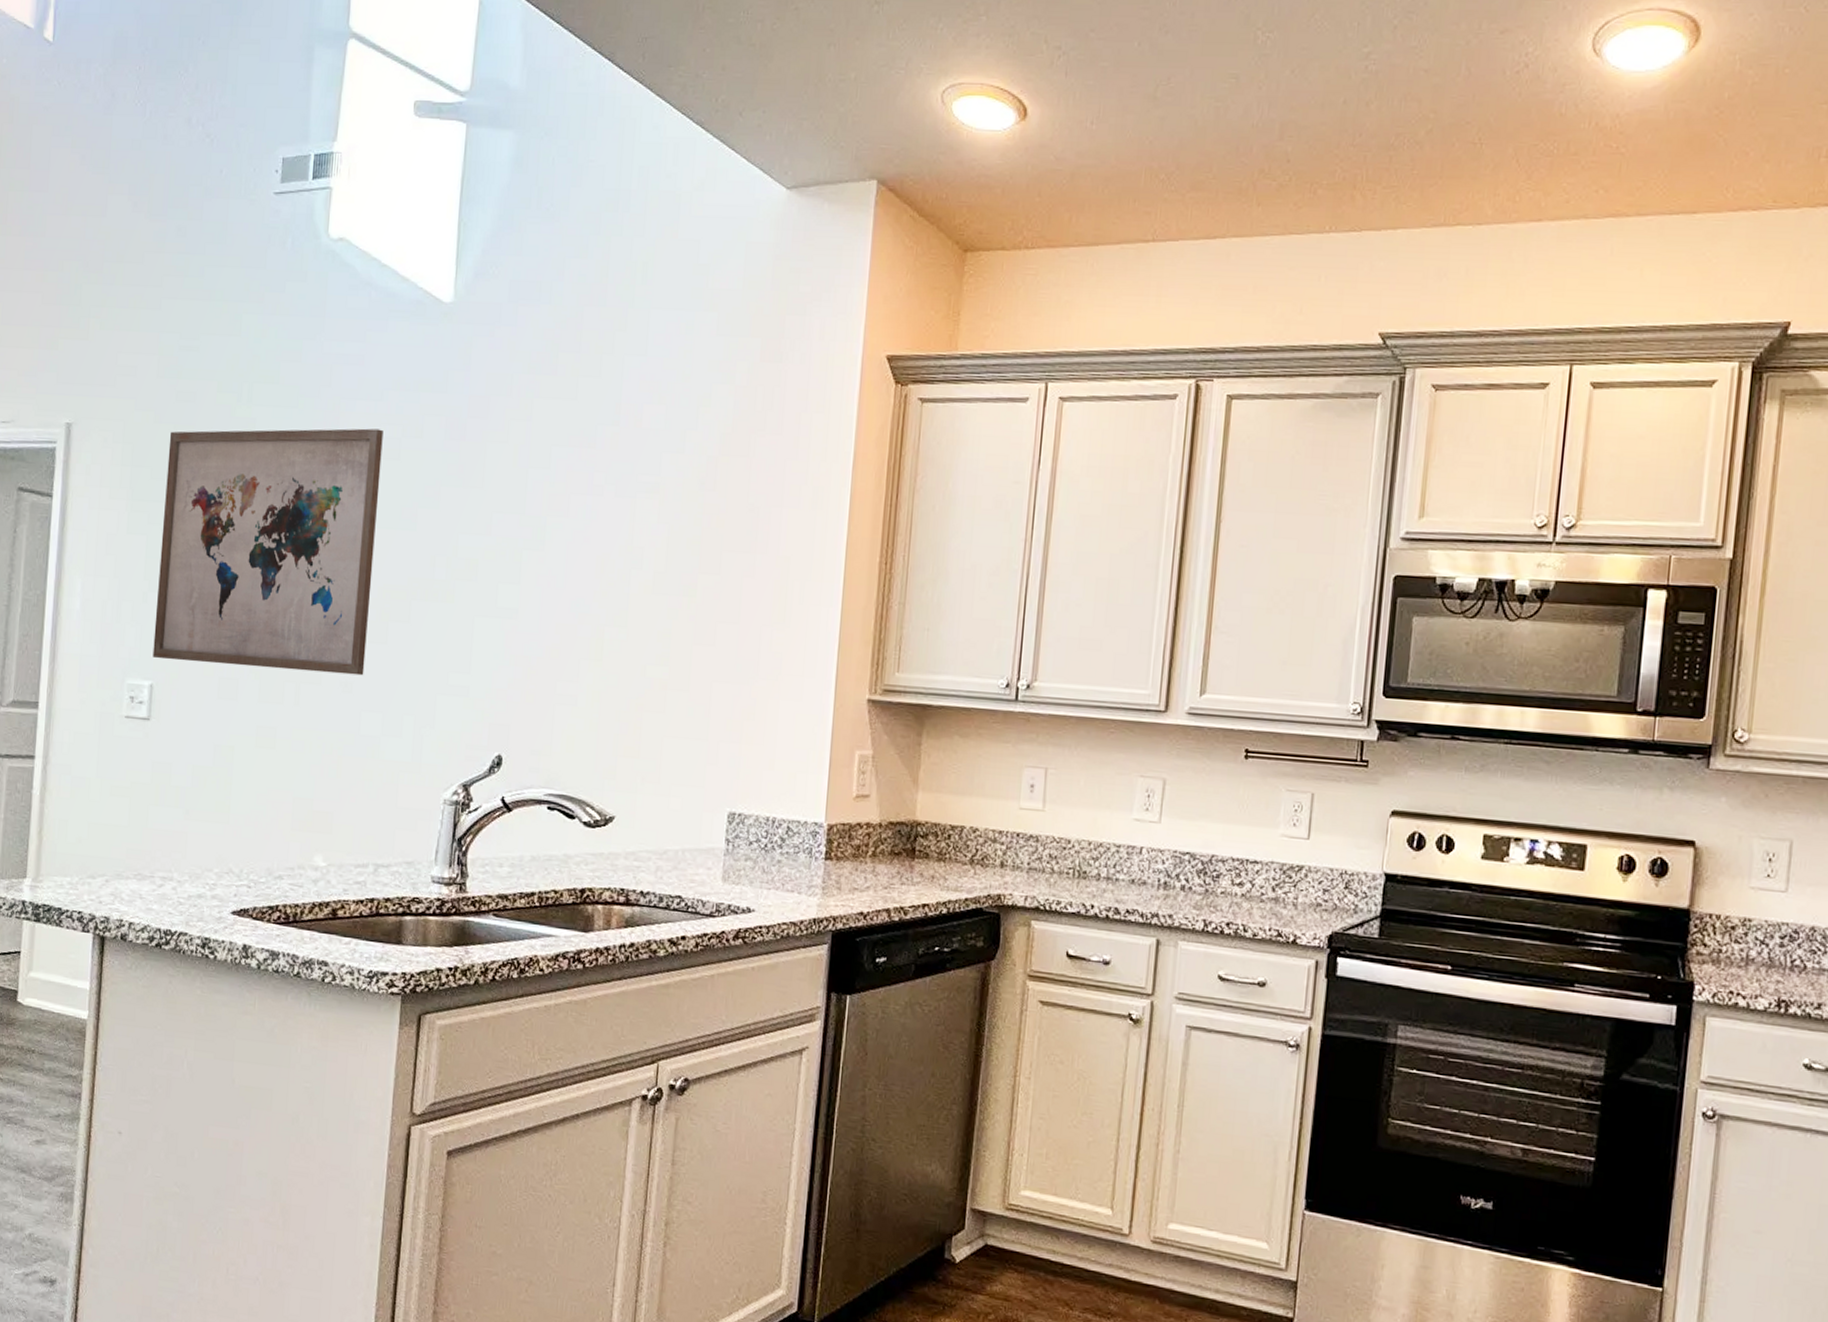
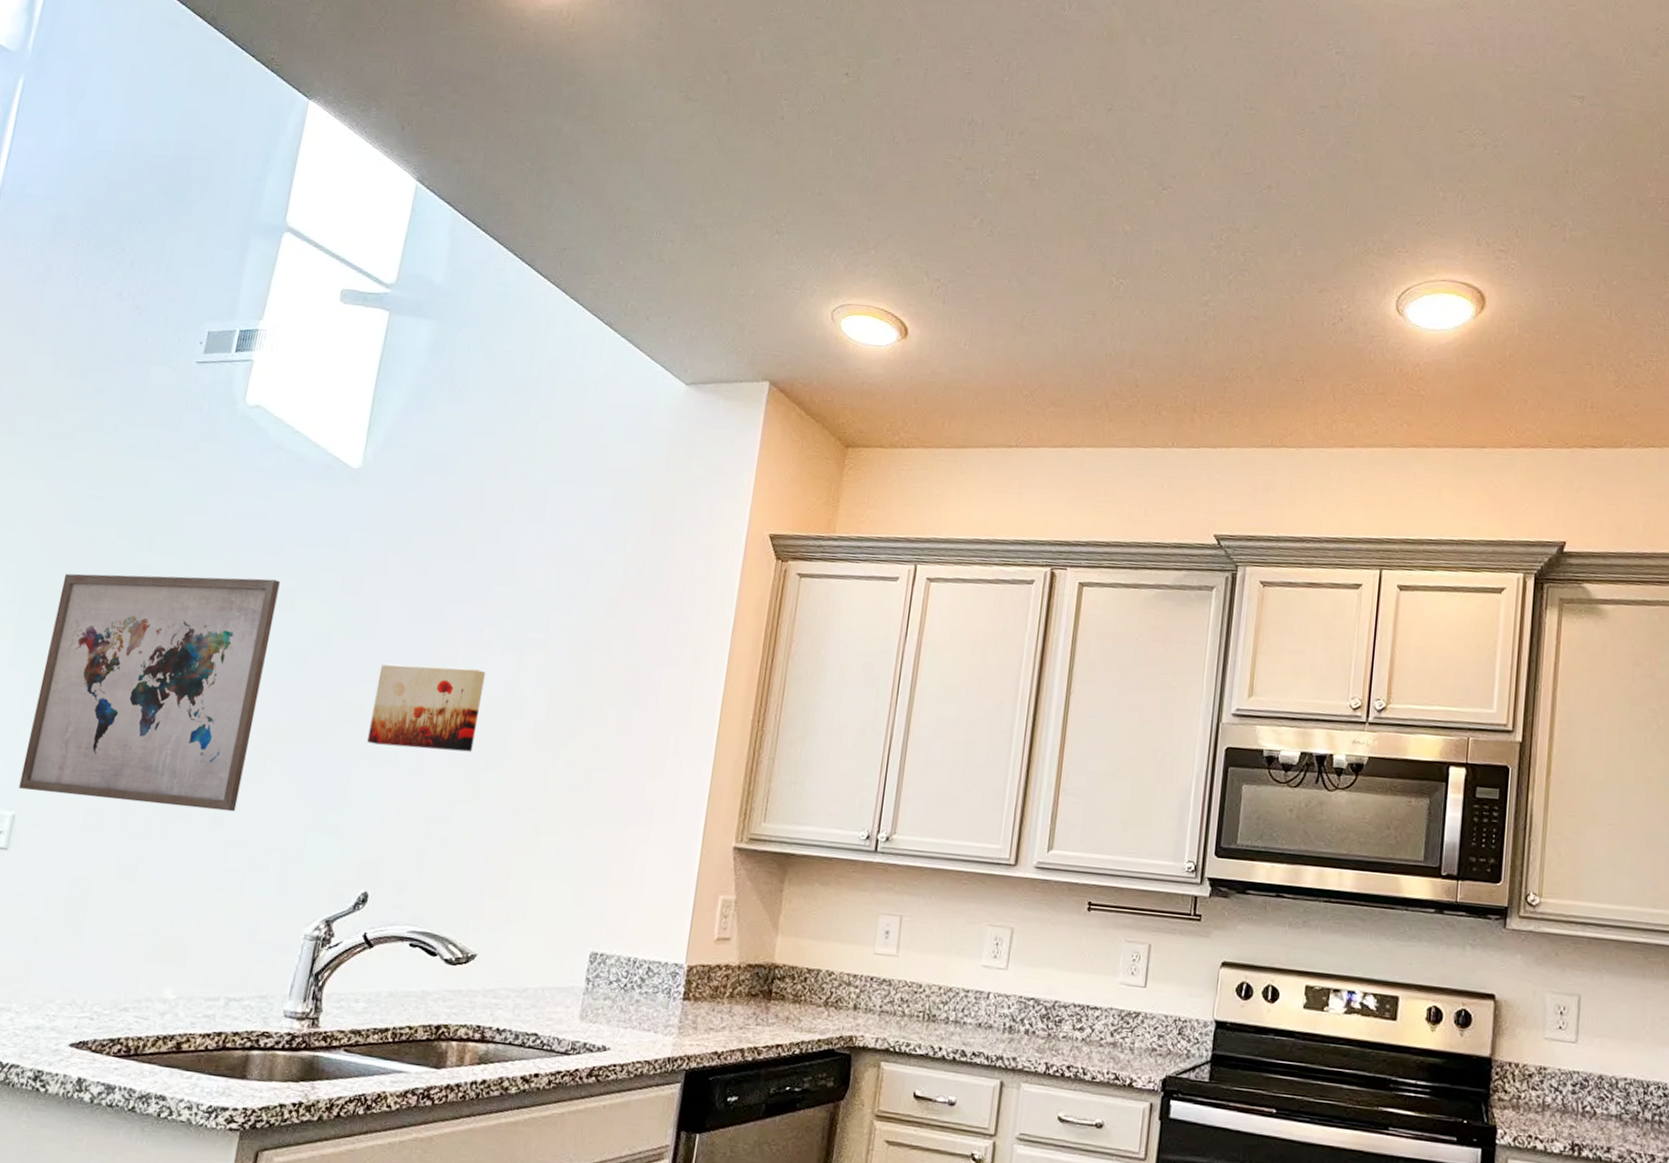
wall art: none [487,515,600,606] -> present [367,664,486,752]

